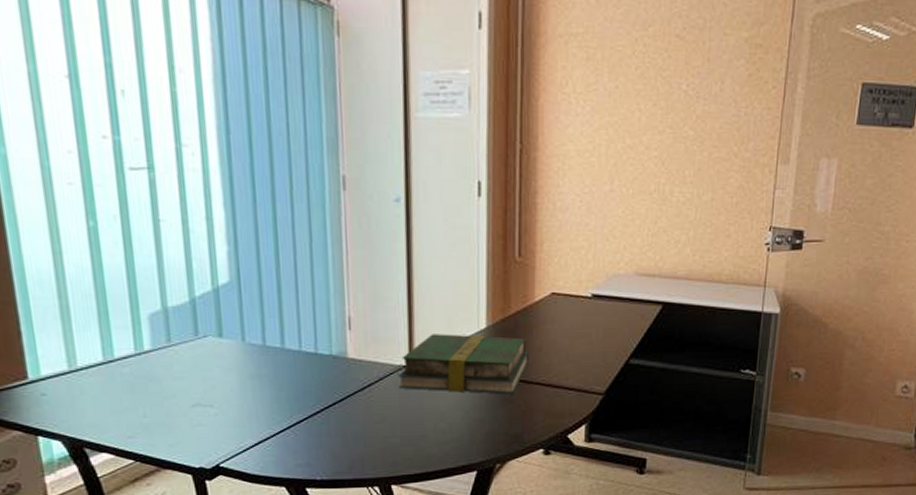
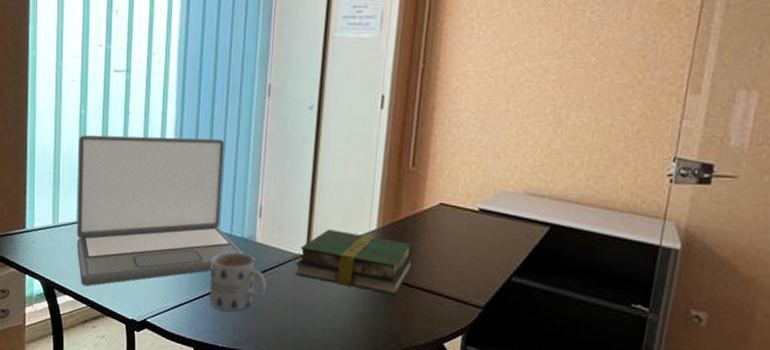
laptop: none [91,244,334,438] -> present [76,134,243,286]
mug: none [294,372,366,439] -> present [209,252,266,311]

